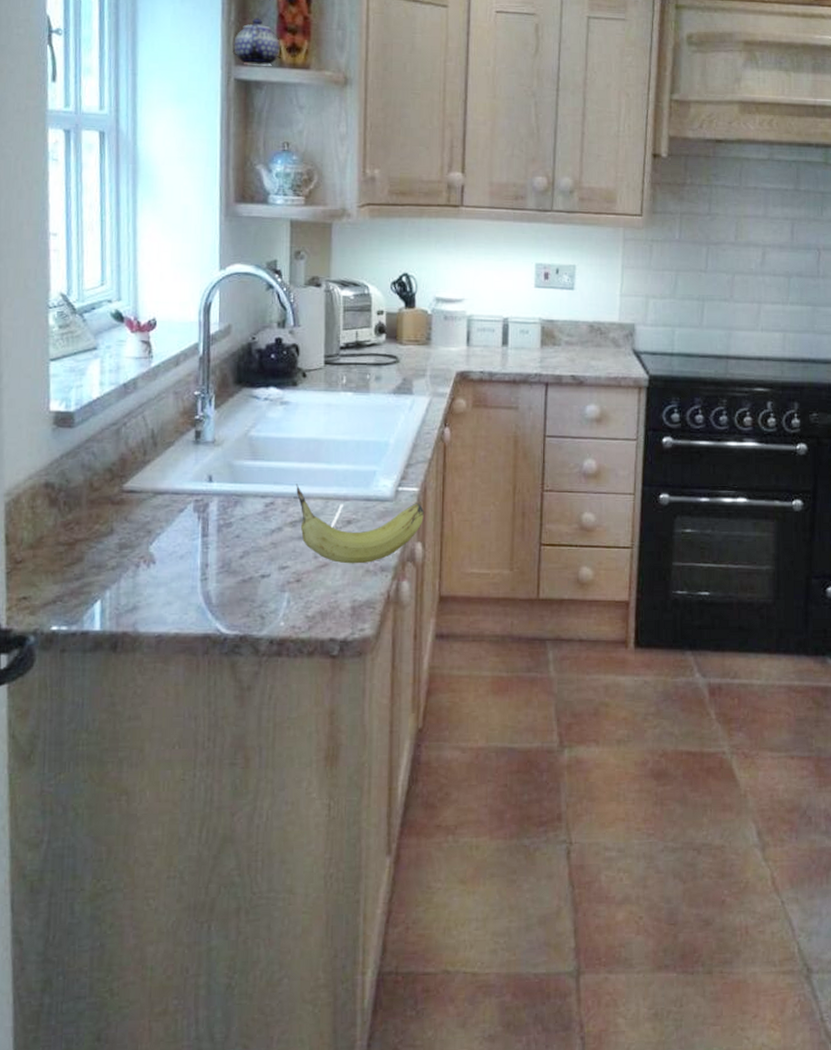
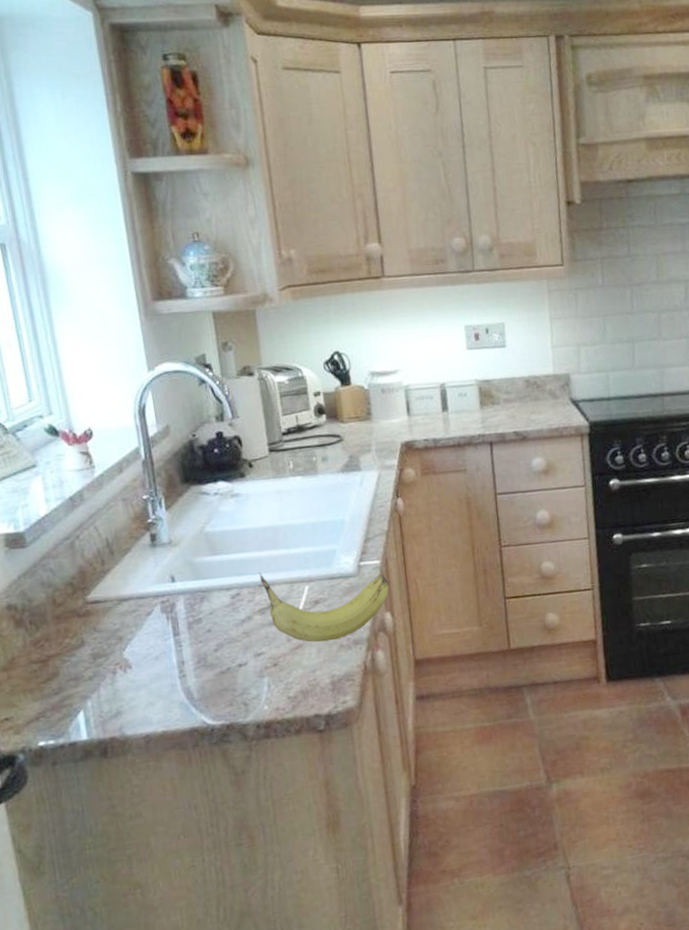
teapot: present [233,18,280,65] -> none [124,105,175,155]

